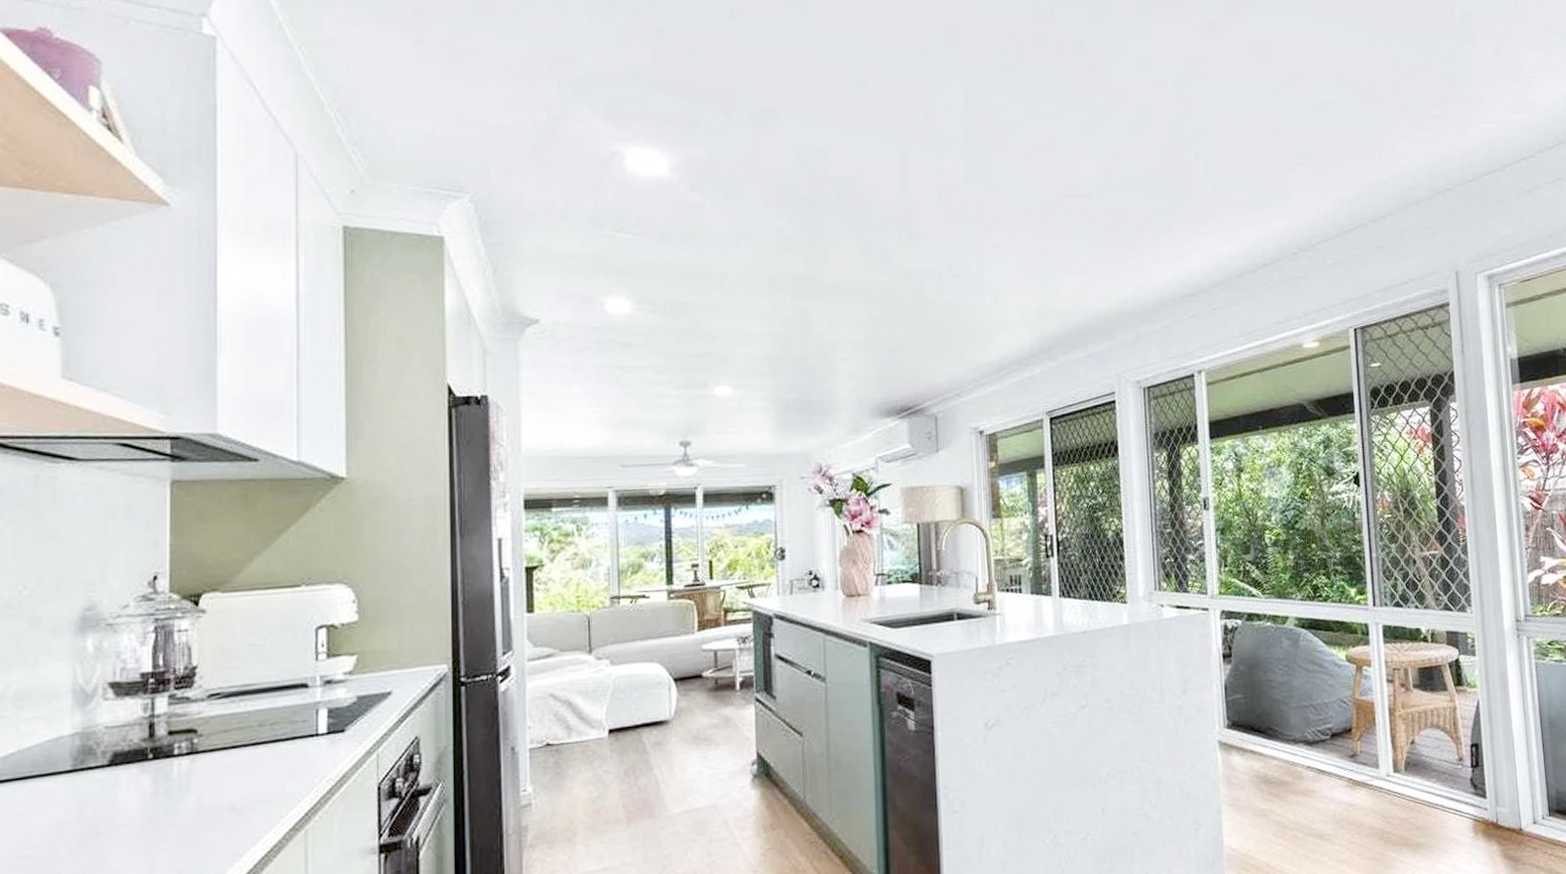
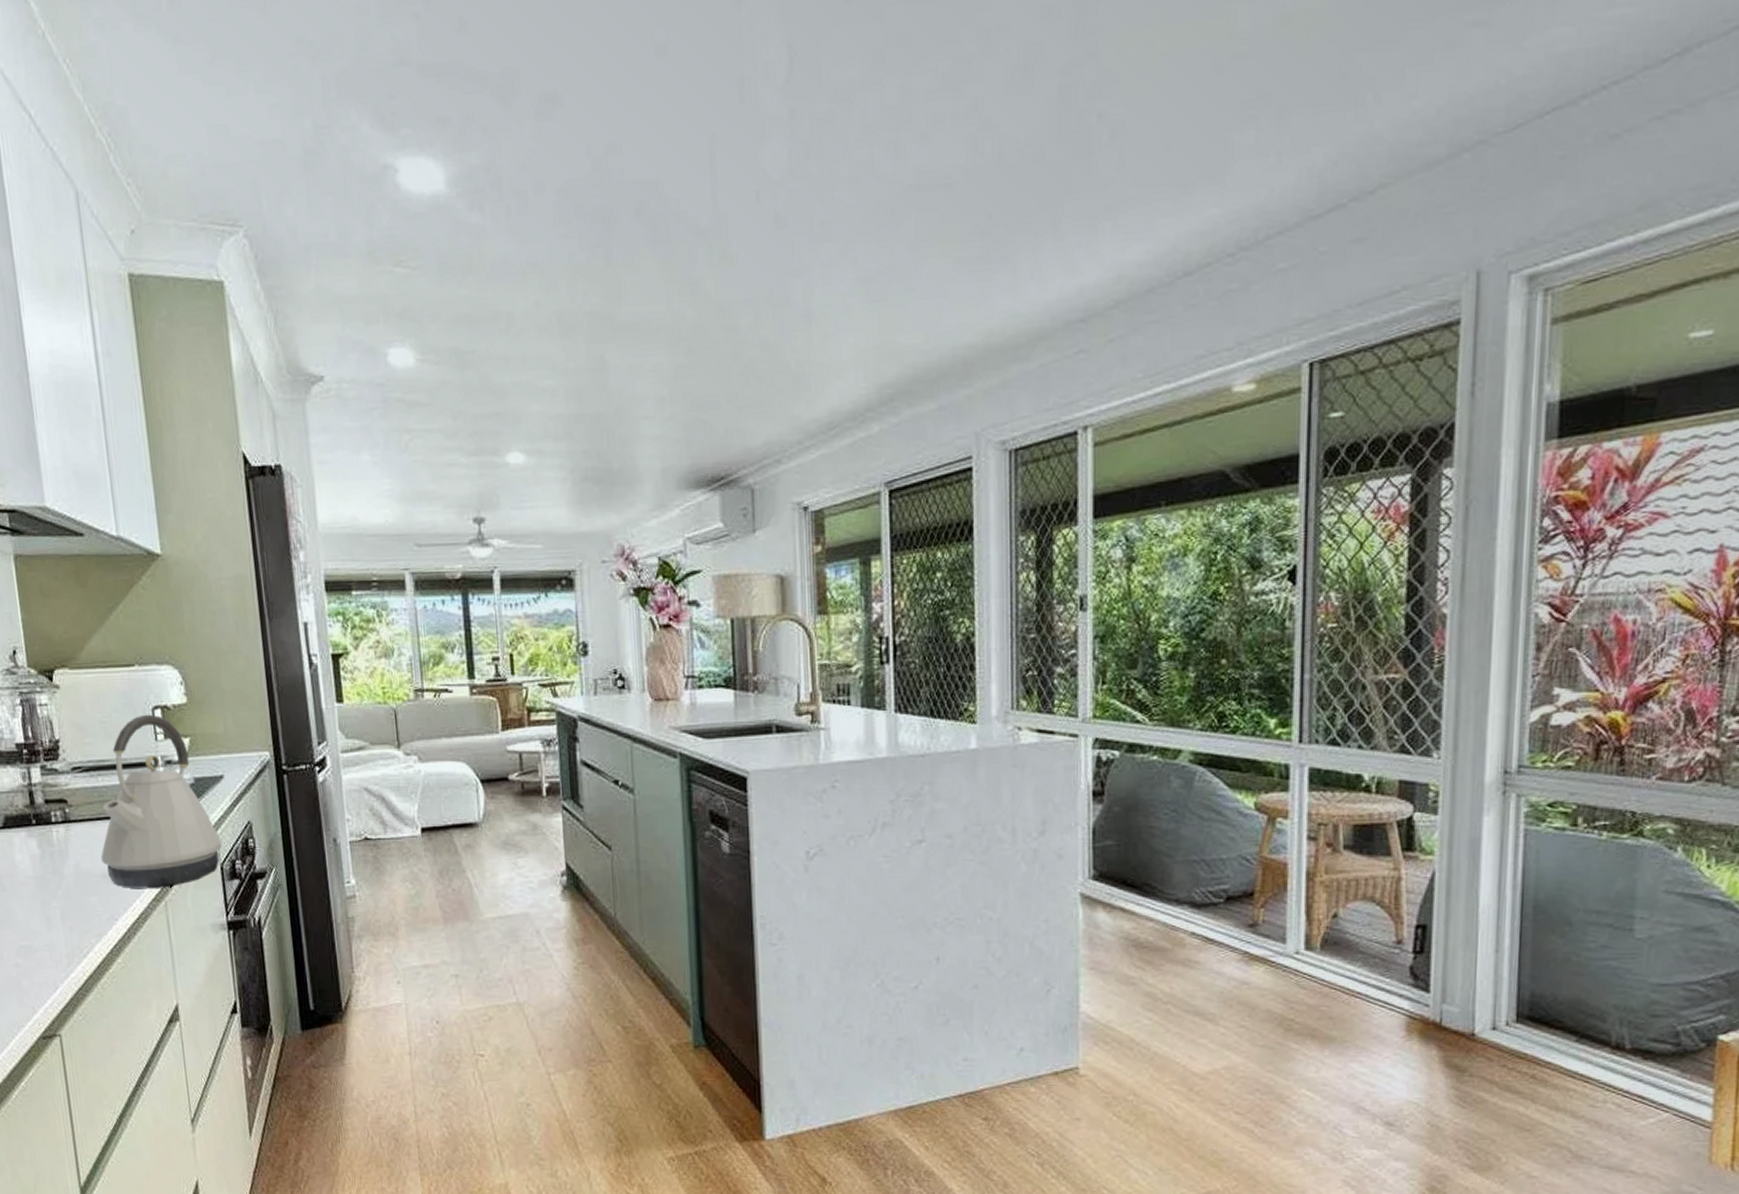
kettle: none [231,634,382,820] -> present [101,714,222,889]

